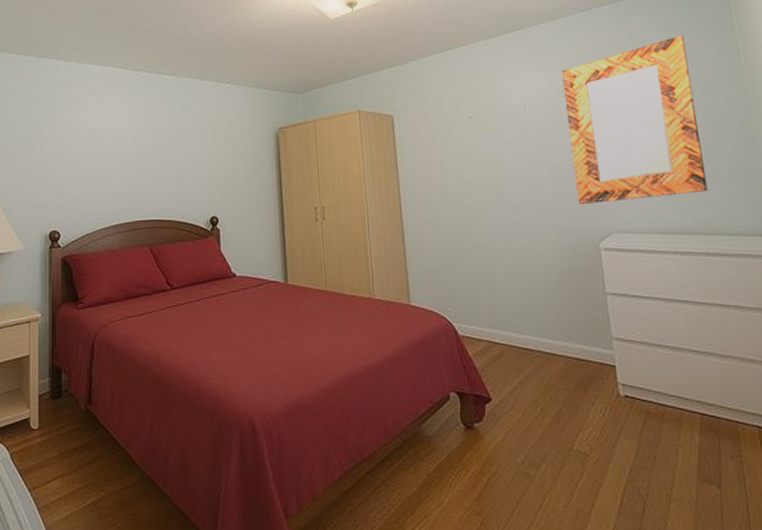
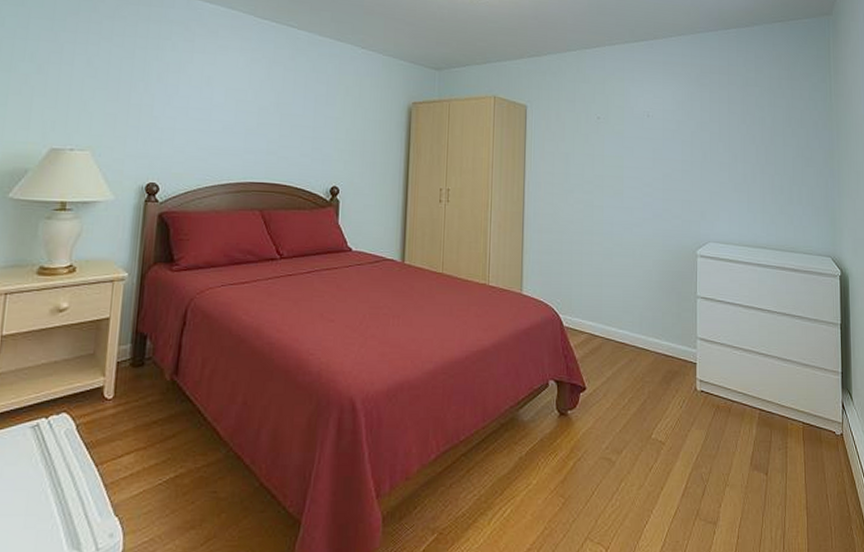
home mirror: present [562,35,708,204] -> none [684,67,791,213]

